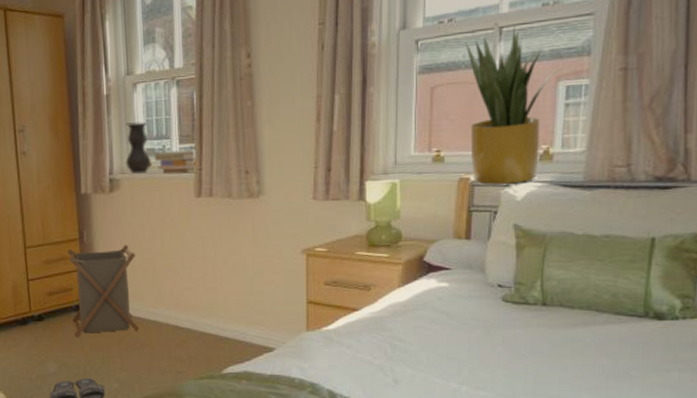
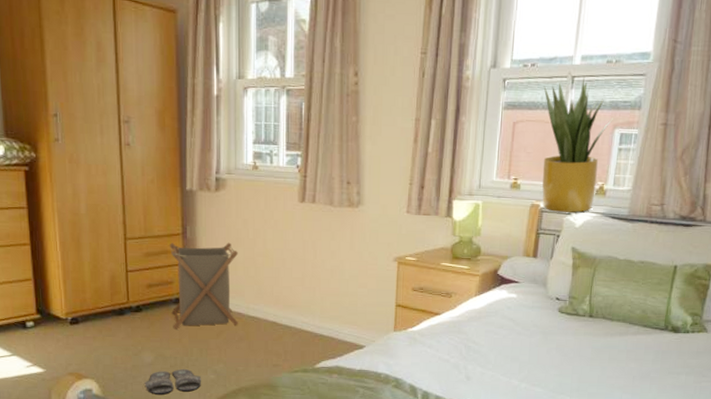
vase: present [125,122,152,174] -> none [233,125,258,175]
books: present [150,150,197,175] -> none [257,155,302,180]

